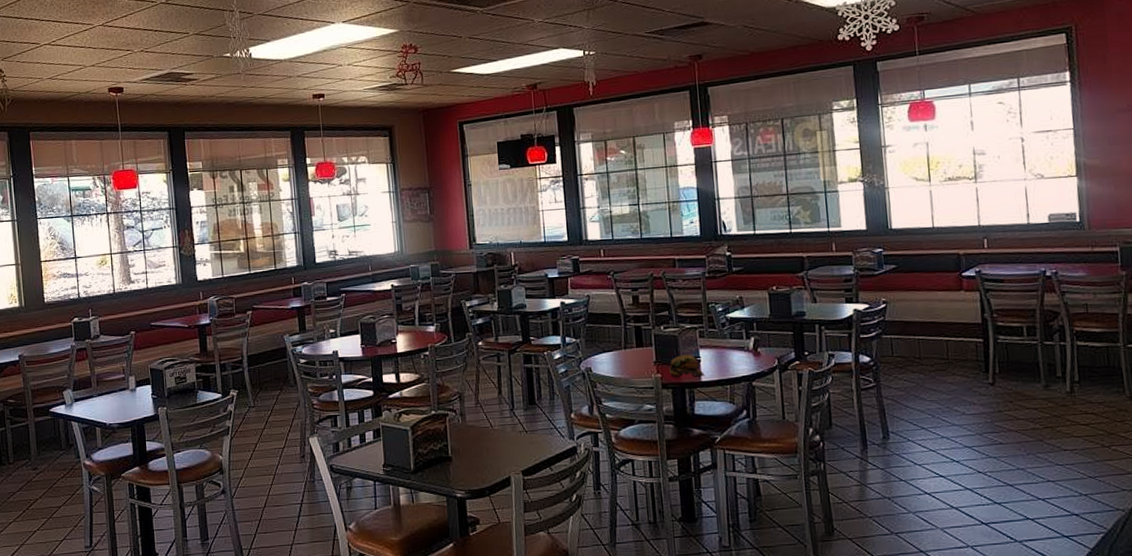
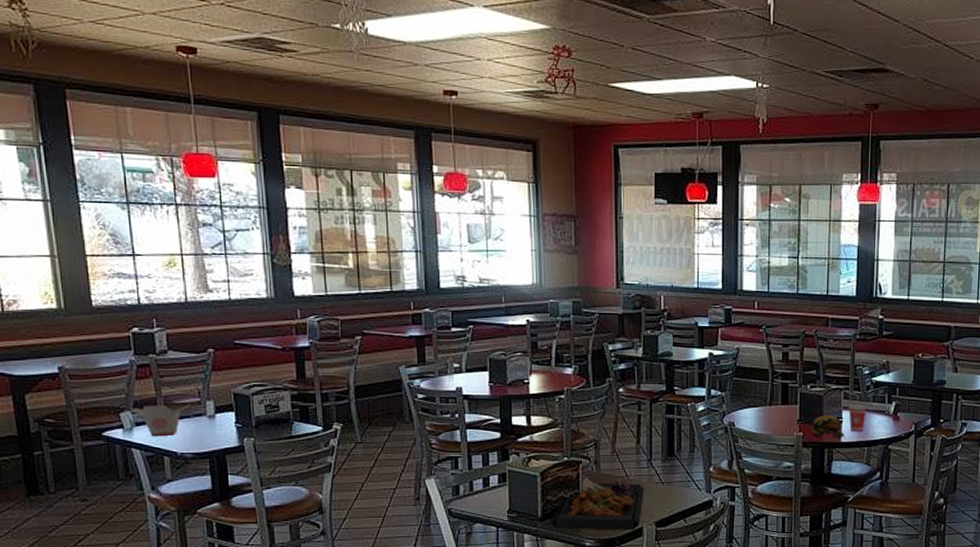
takeout container: none [71,380,117,411] -> present [130,404,191,437]
food tray: none [423,426,509,481] -> present [550,475,645,530]
beverage cup: none [700,329,725,371] -> present [845,391,867,432]

